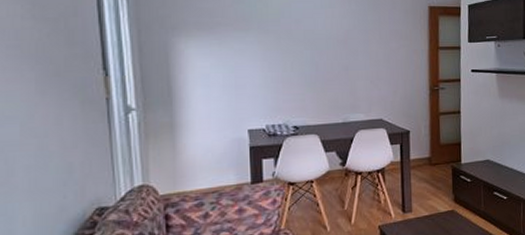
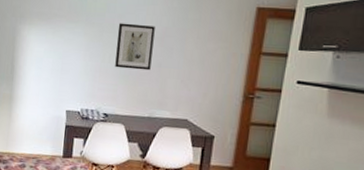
wall art: none [296,28,338,76] -> present [115,23,155,71]

